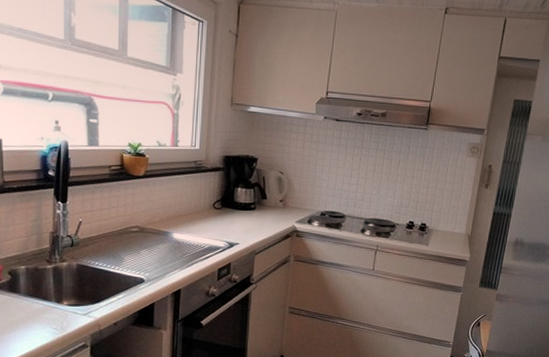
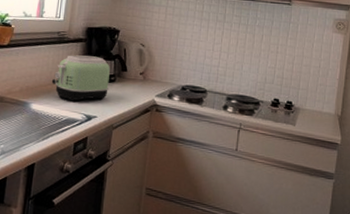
toaster: none [191,184,250,230] -> present [51,55,110,101]

